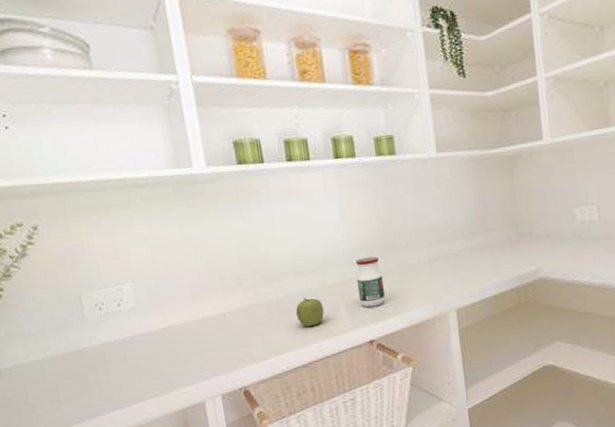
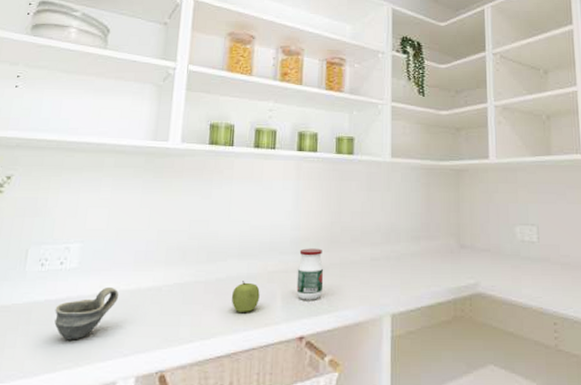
cup: none [126,320,185,373] -> present [54,288,119,340]

